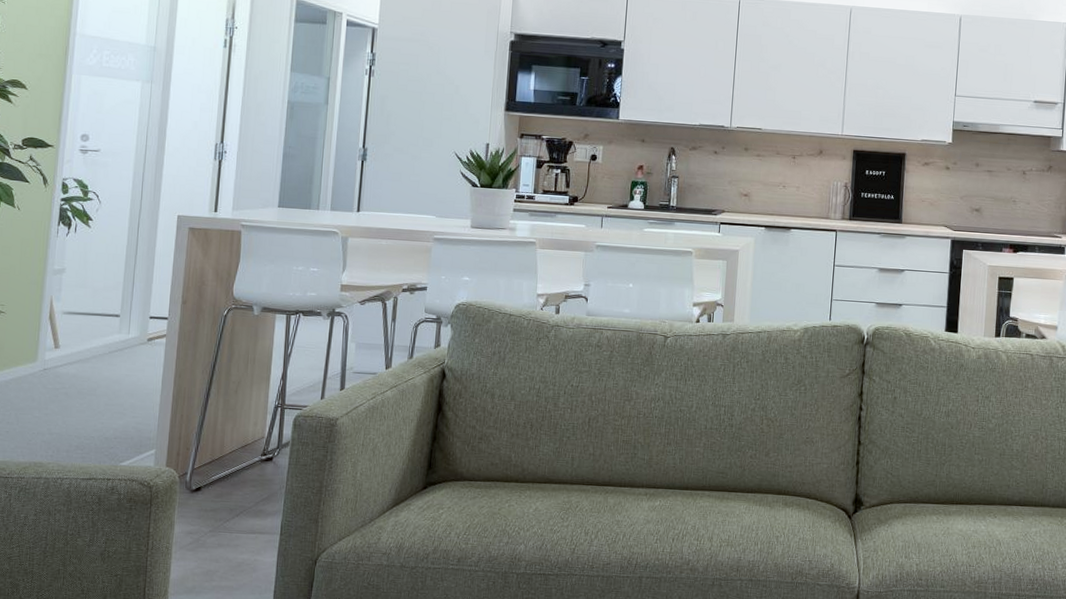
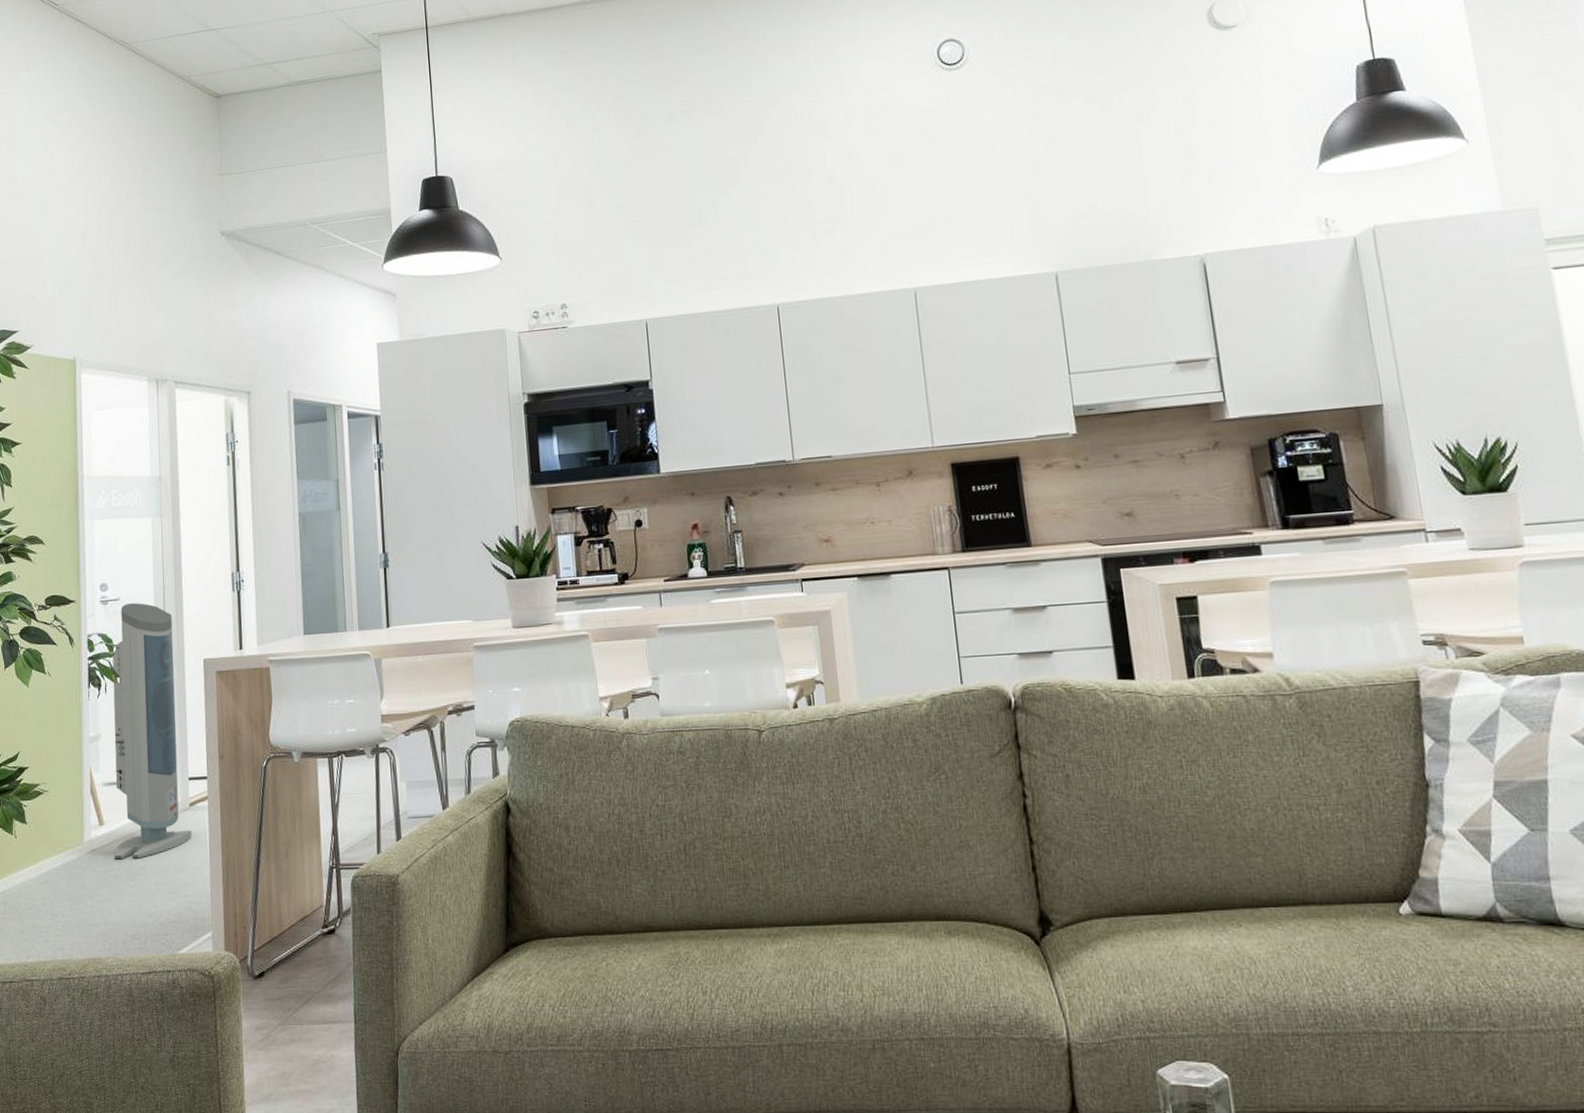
air purifier: none [67,156,151,381] -> present [112,603,192,860]

